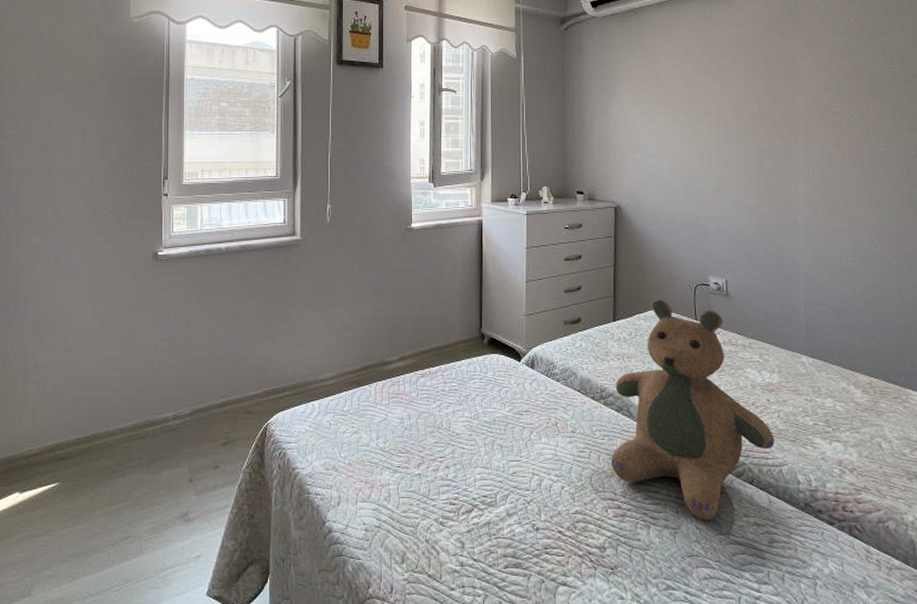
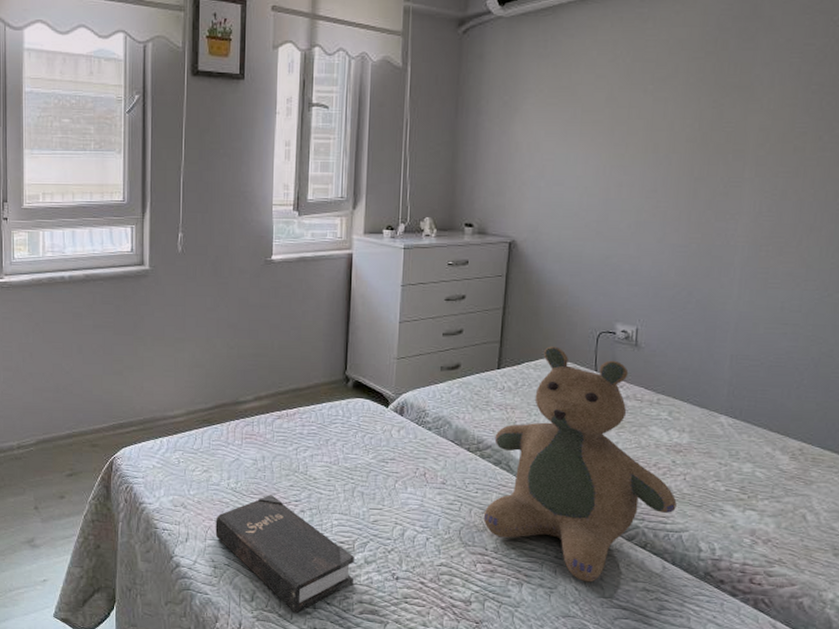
hardback book: none [366,453,497,572] -> present [215,495,354,613]

